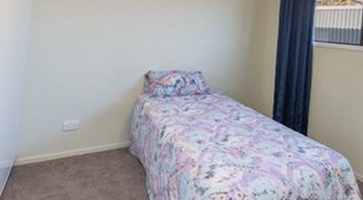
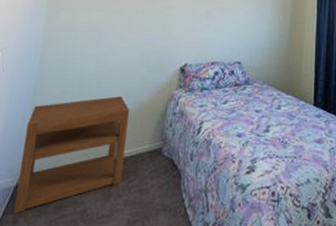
nightstand: none [12,97,101,190] -> present [14,96,129,214]

